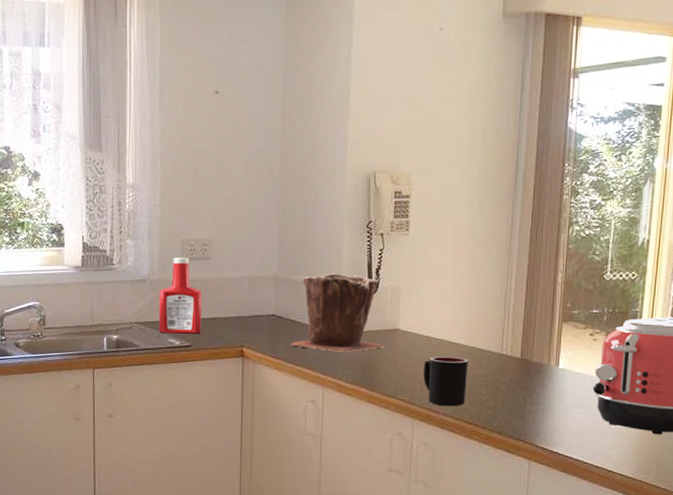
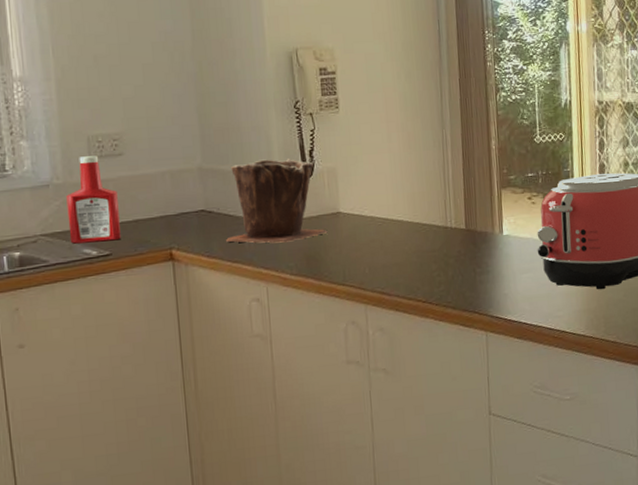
mug: present [423,357,469,407] -> none [370,235,417,288]

